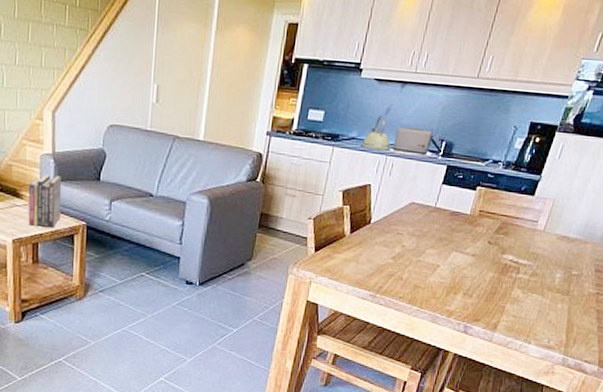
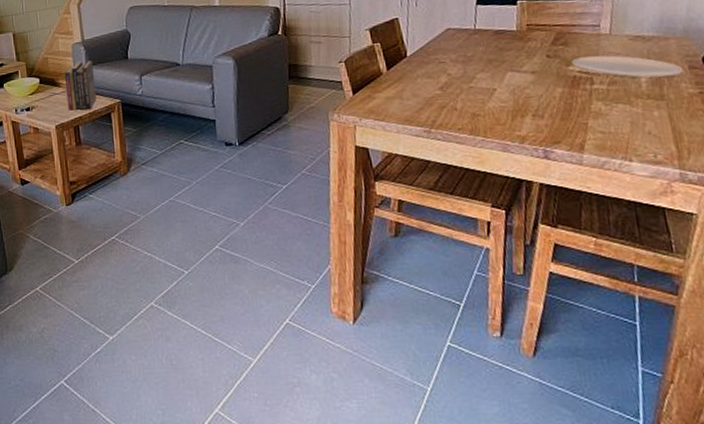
plate: none [507,248,591,277] -> present [572,55,684,78]

